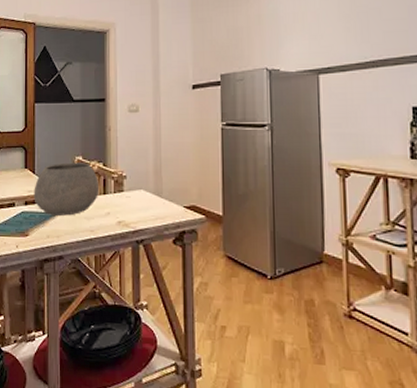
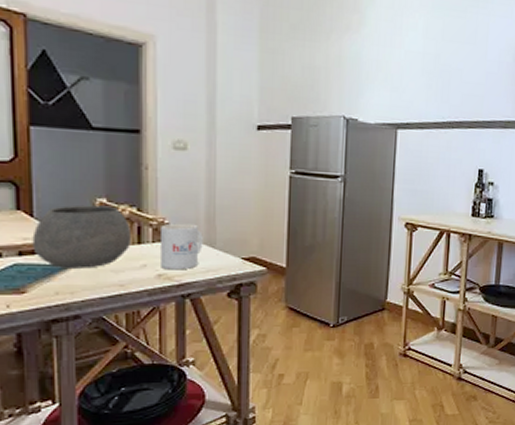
mug: none [120,175,152,218] -> present [161,223,203,270]

